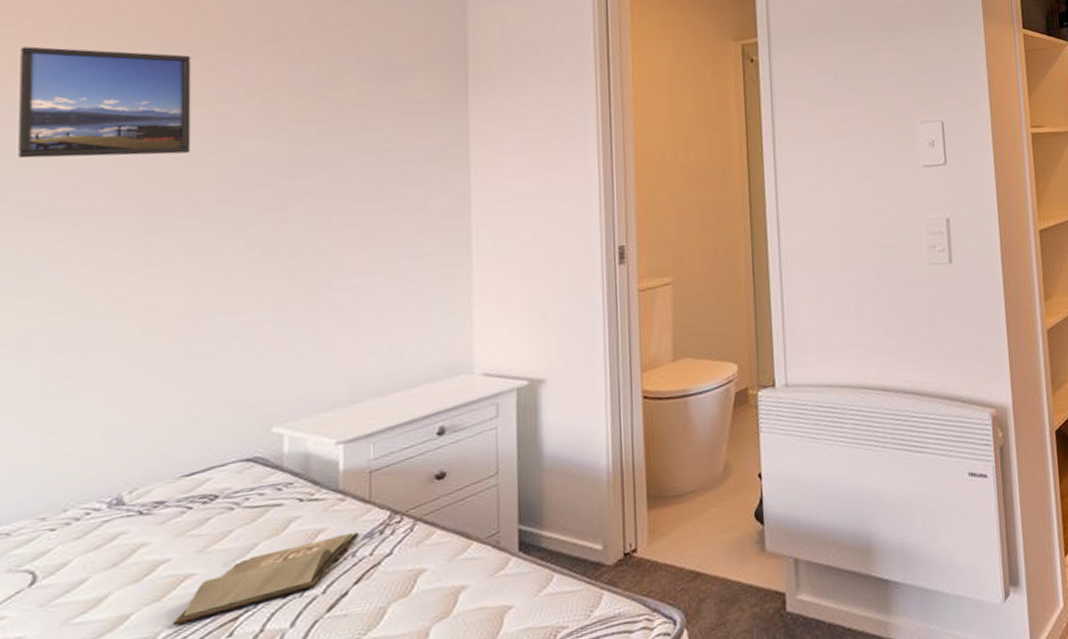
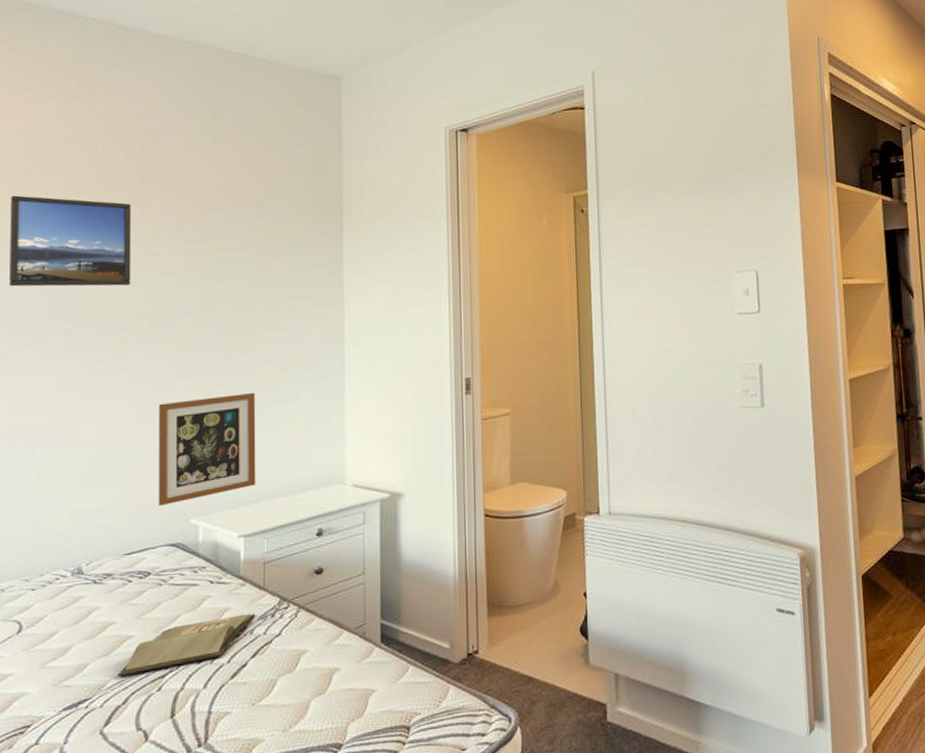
picture frame: none [228,273,359,415] -> present [158,392,256,506]

